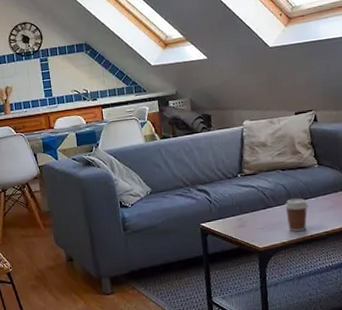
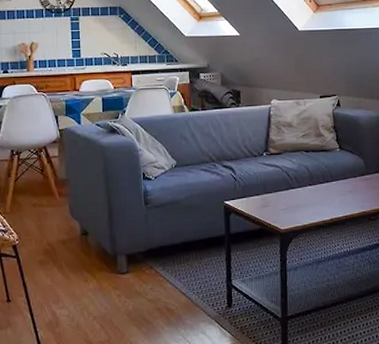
coffee cup: present [284,198,309,232] -> none [306,180,330,215]

